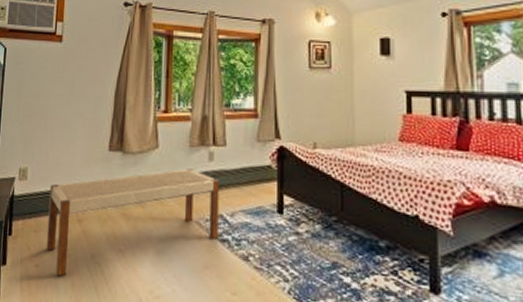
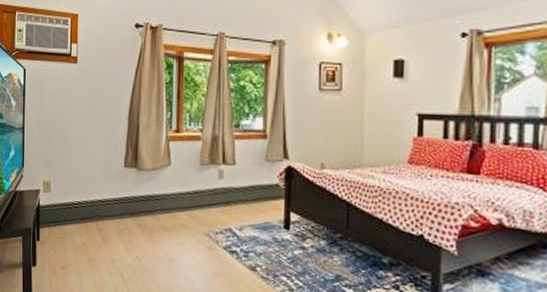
bench: present [46,168,220,277] -> none [70,185,229,278]

